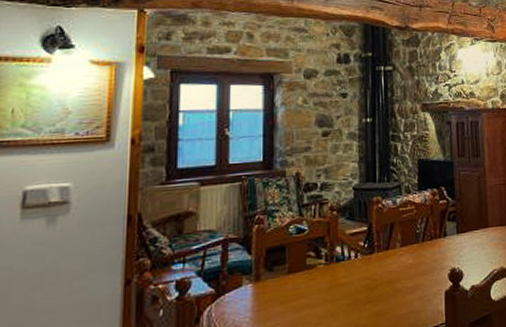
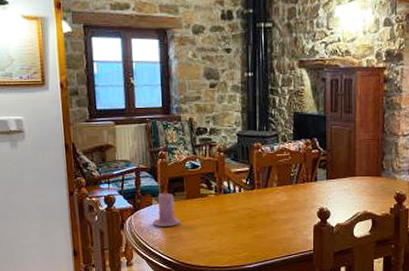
candle: none [239,264,278,316] -> present [151,190,180,228]

